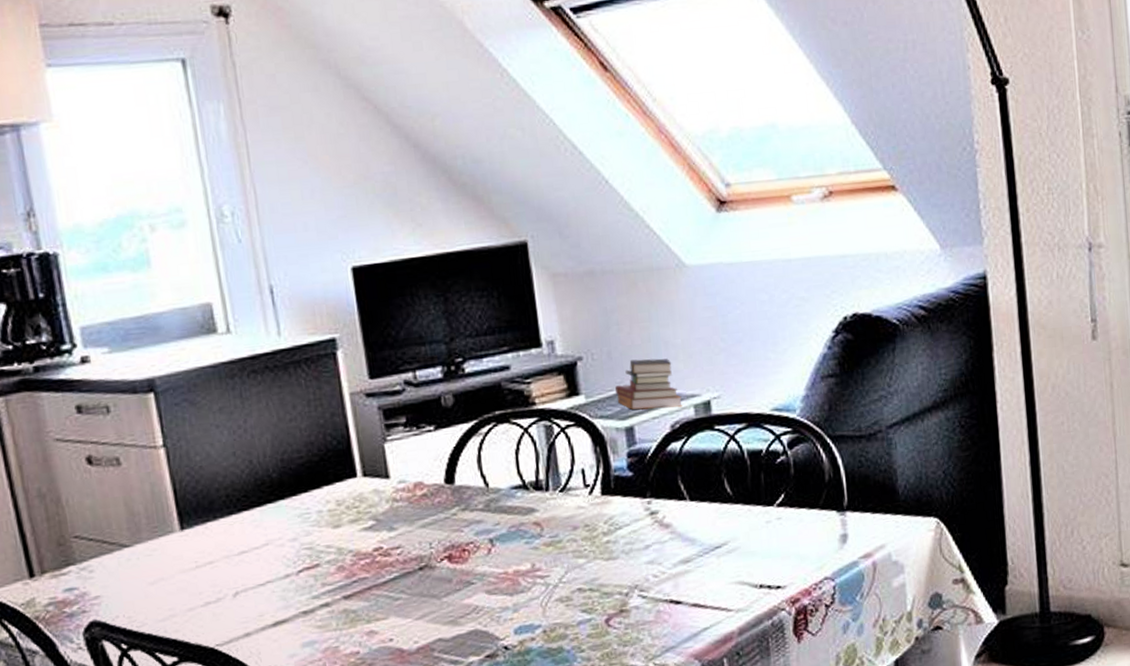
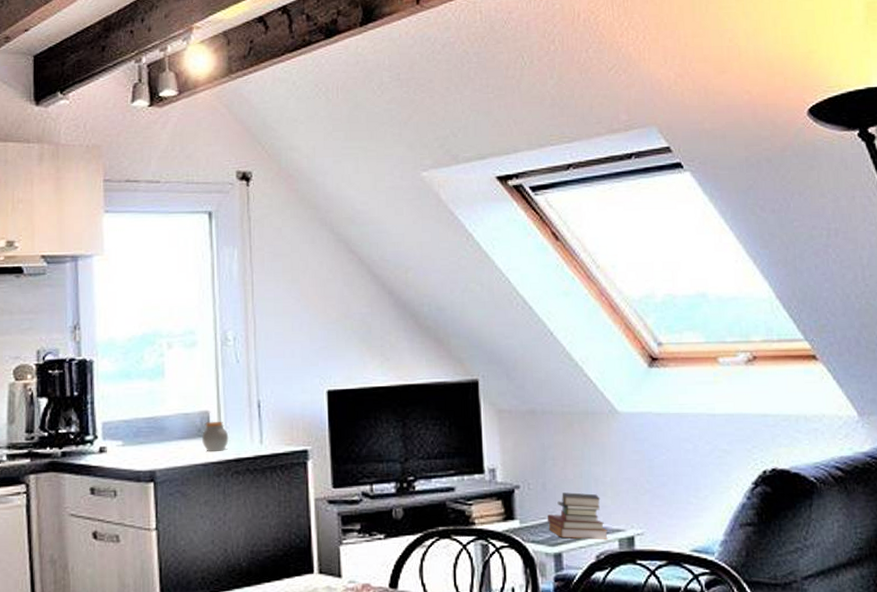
jar: none [205,314,240,351] -> present [201,422,229,452]

